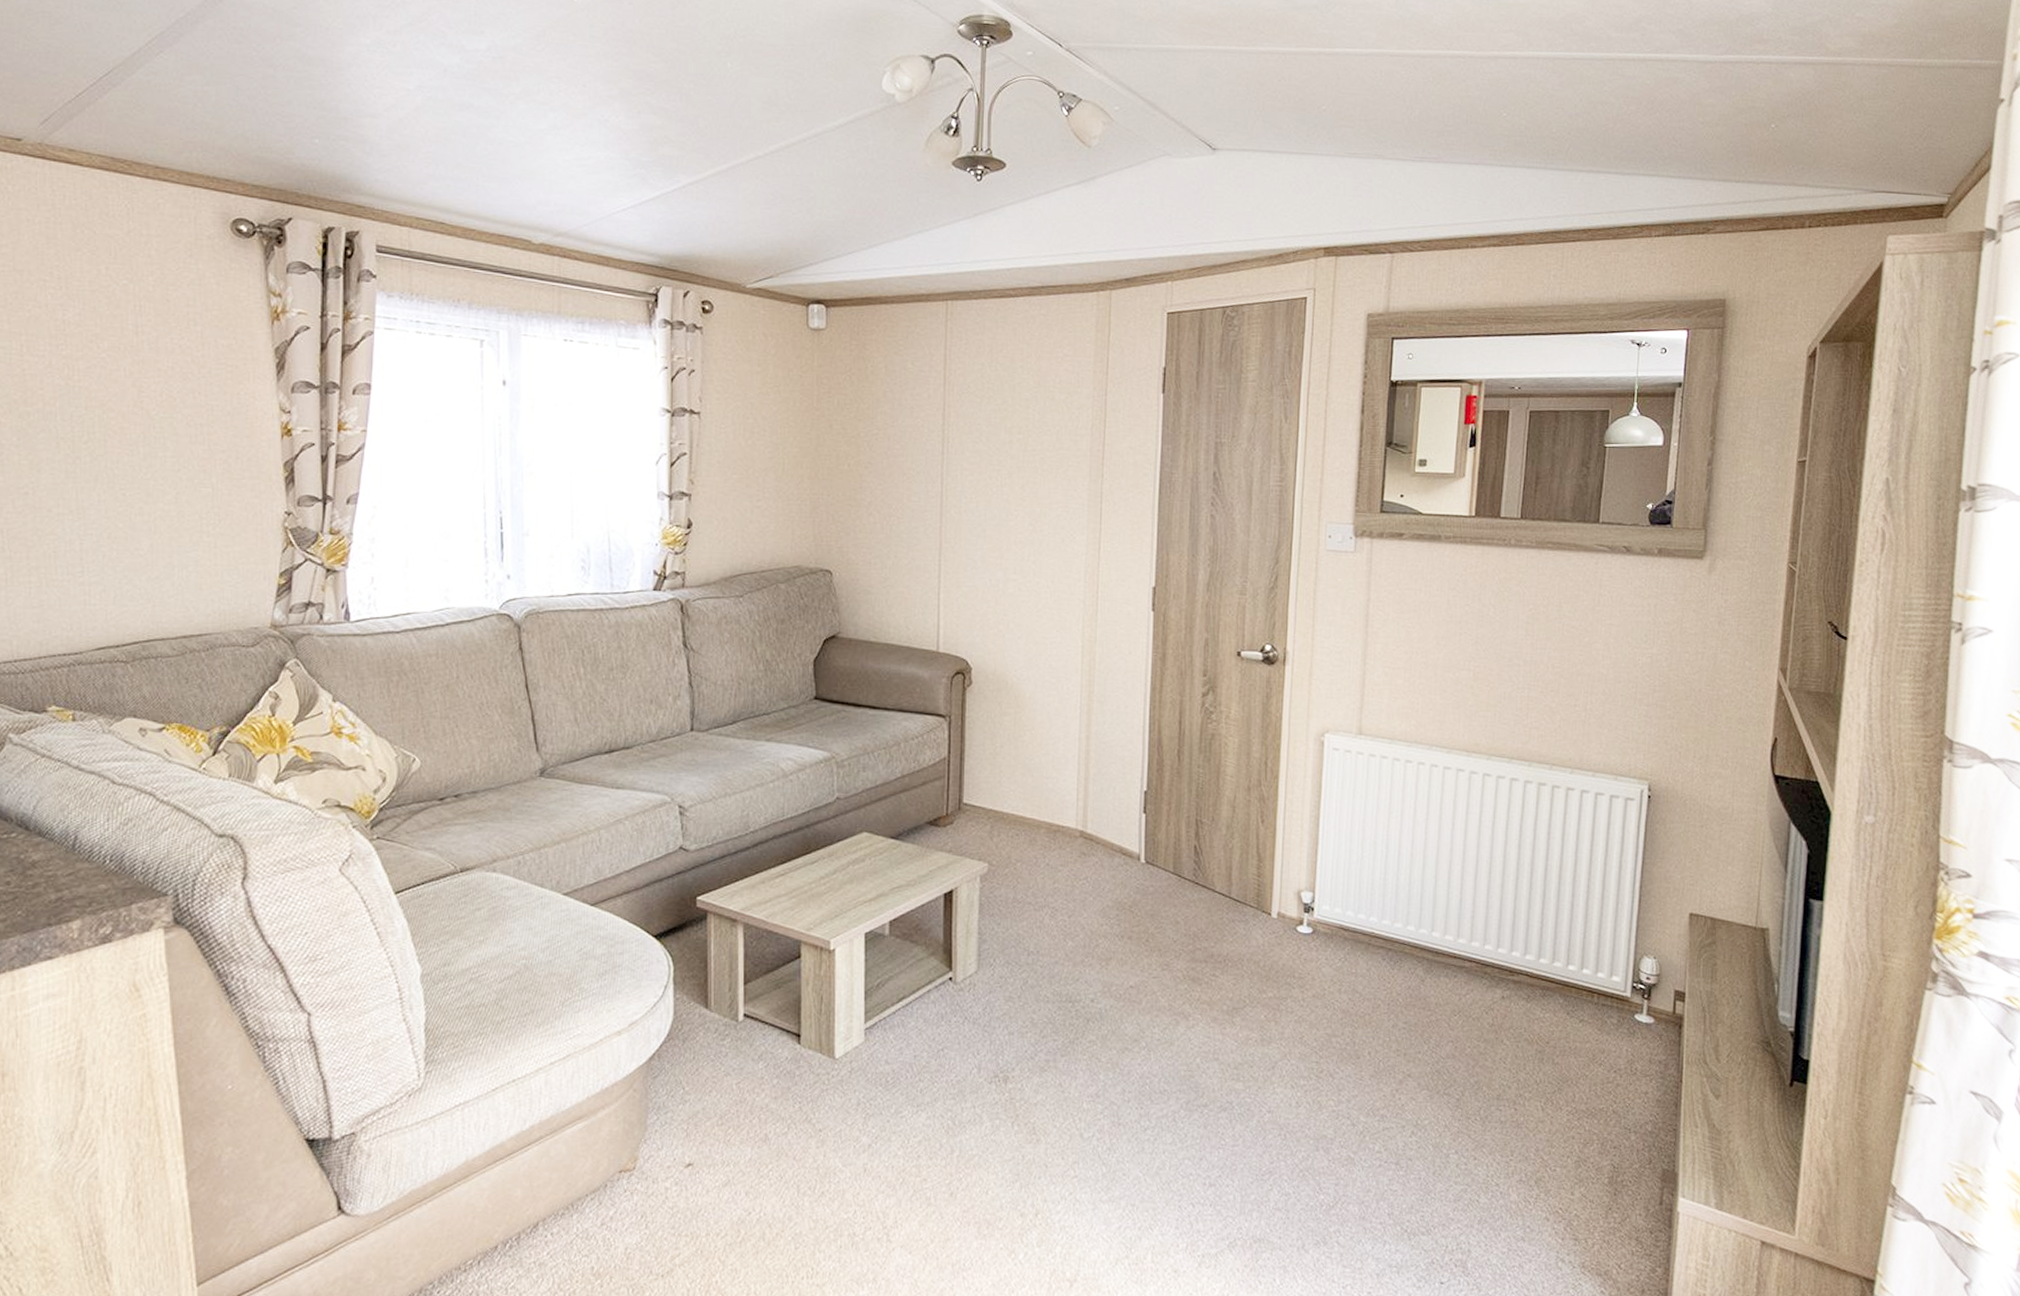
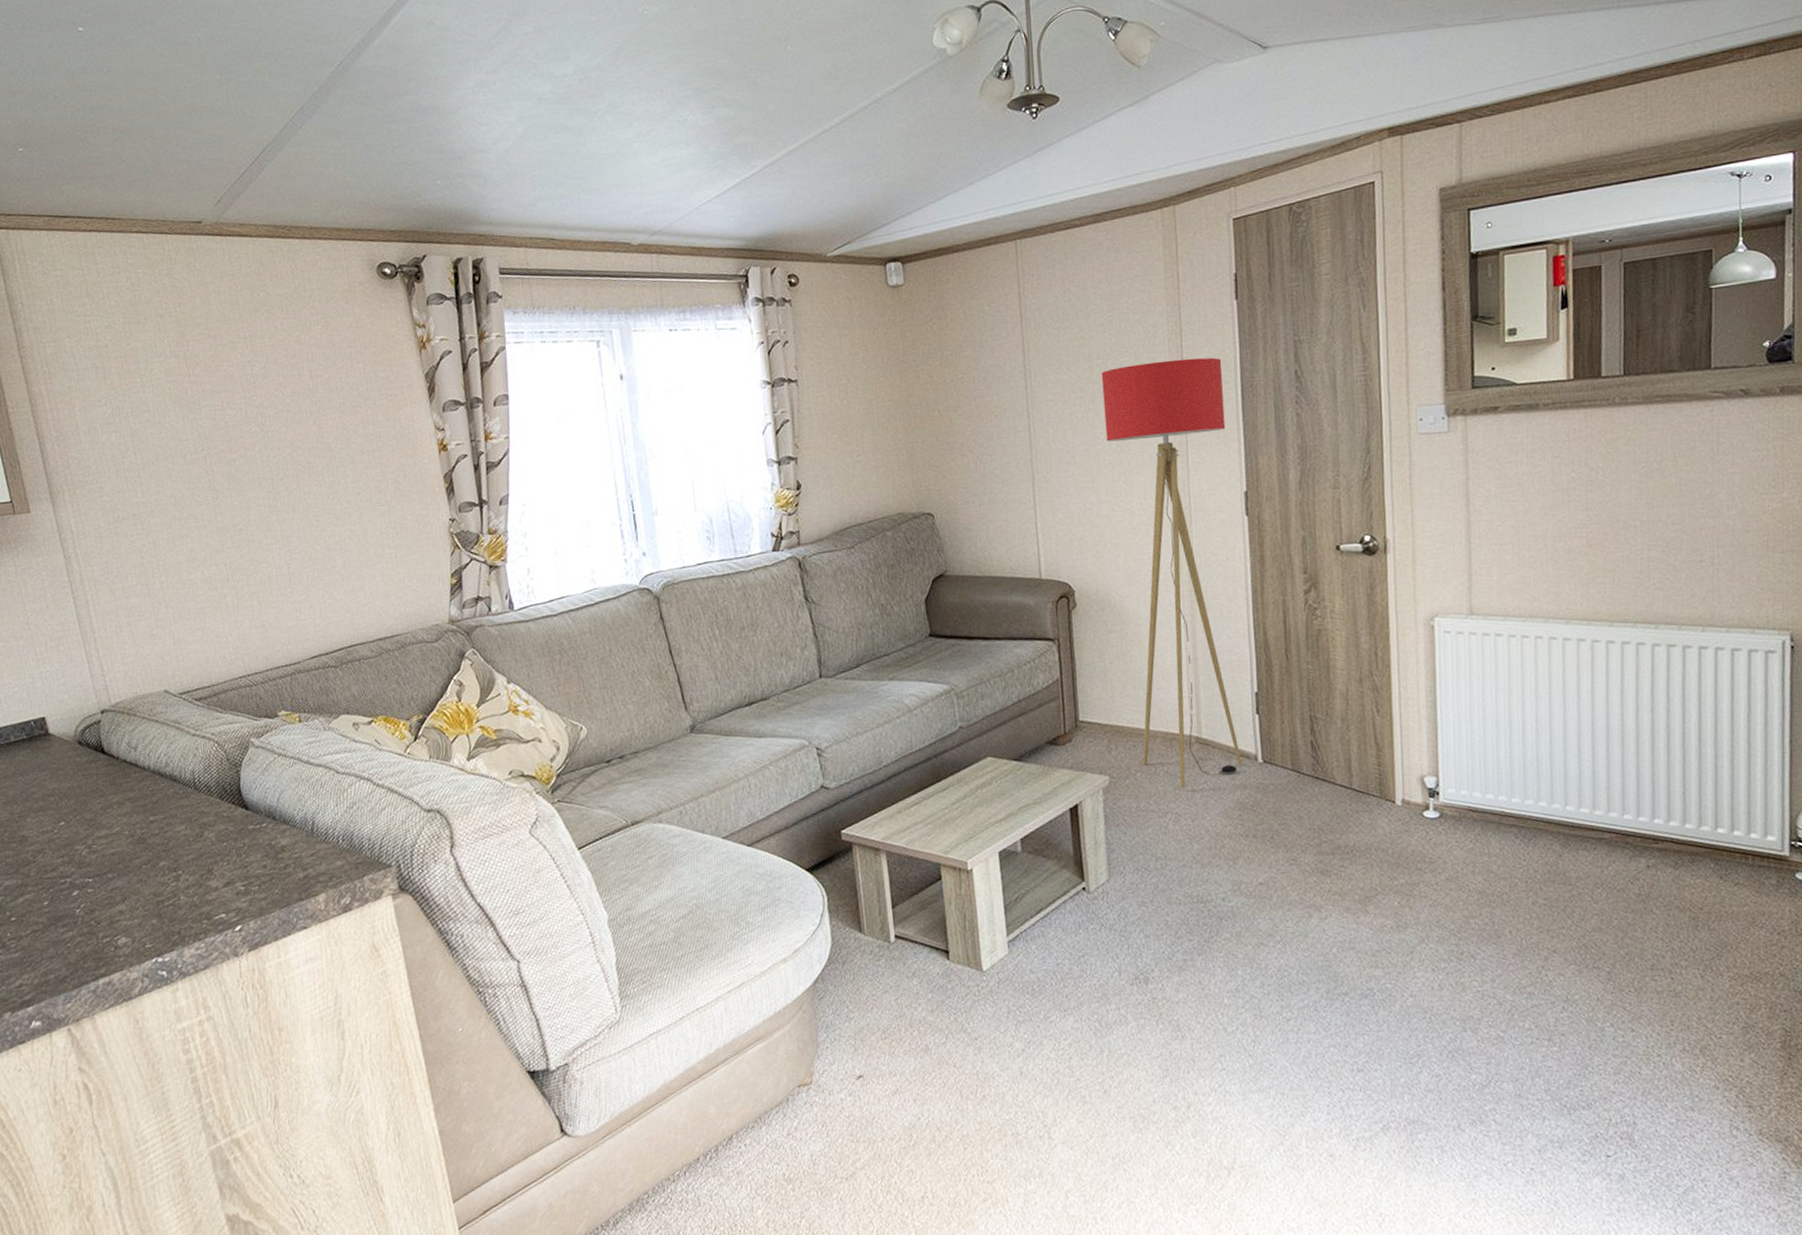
floor lamp: none [1020,444,1143,882] -> present [1101,357,1242,788]

